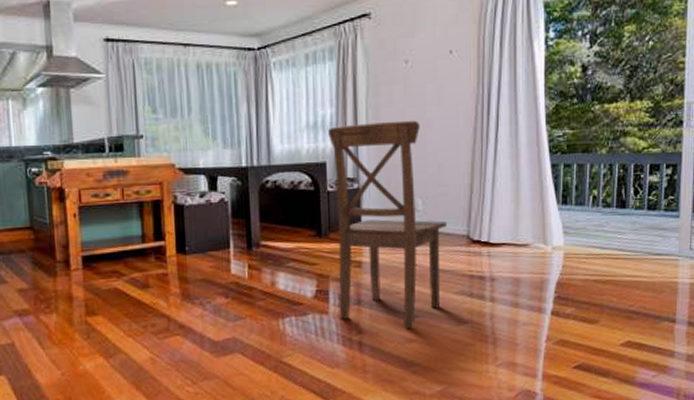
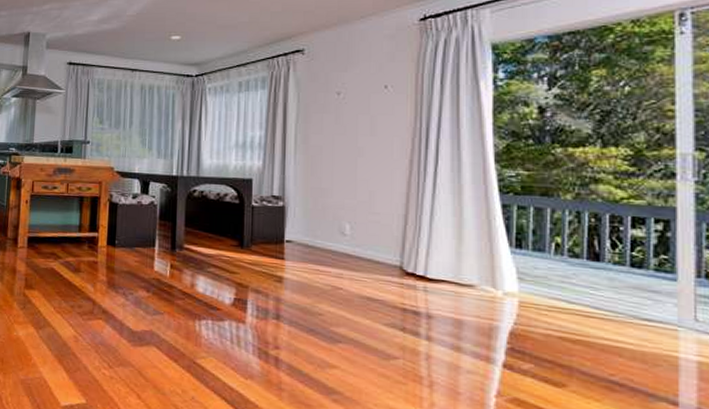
dining chair: present [328,120,447,328] -> none [256,146,377,353]

